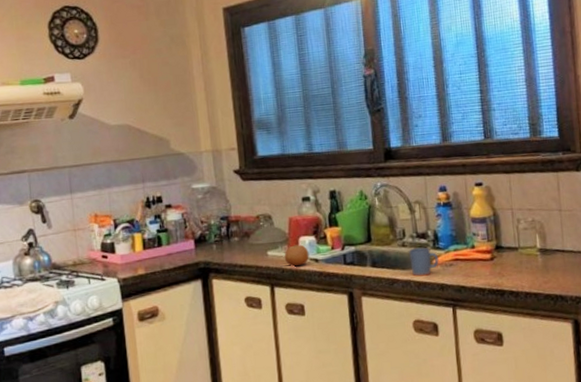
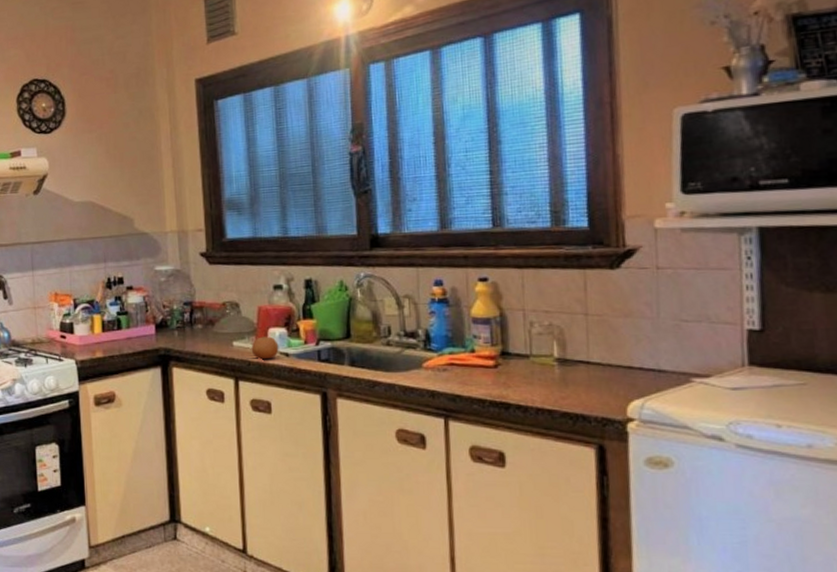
mug: present [408,247,439,277] -> none [393,347,430,380]

